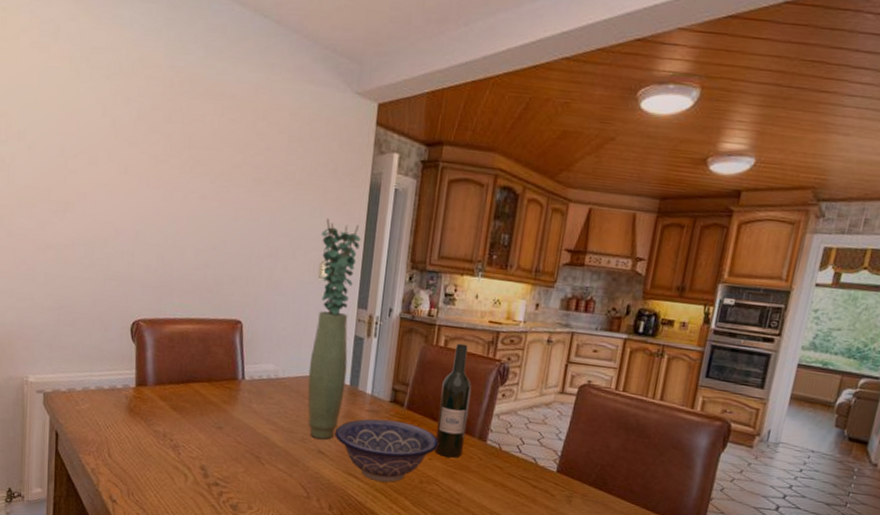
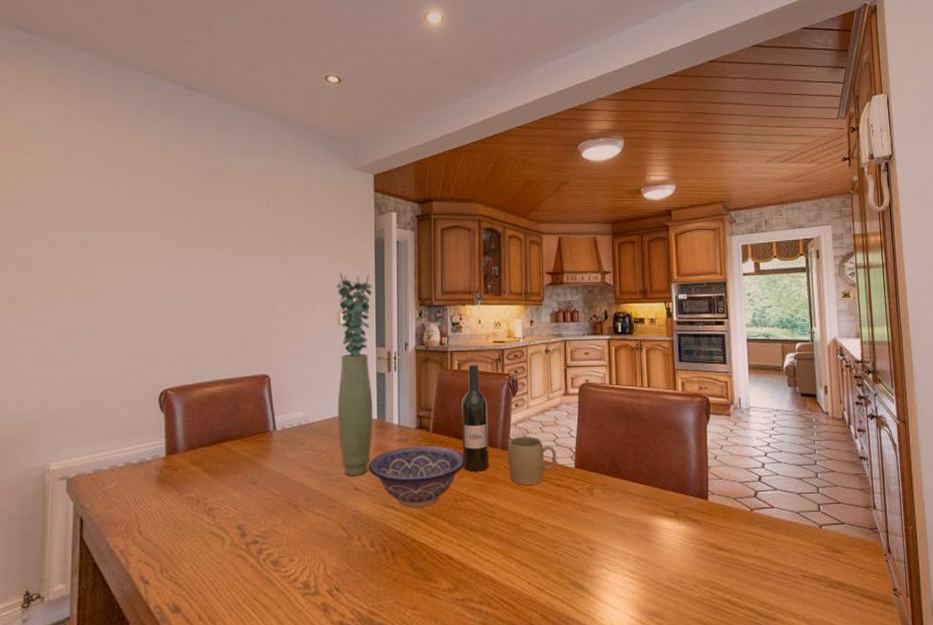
mug: none [482,429,540,482] -> present [507,436,557,485]

